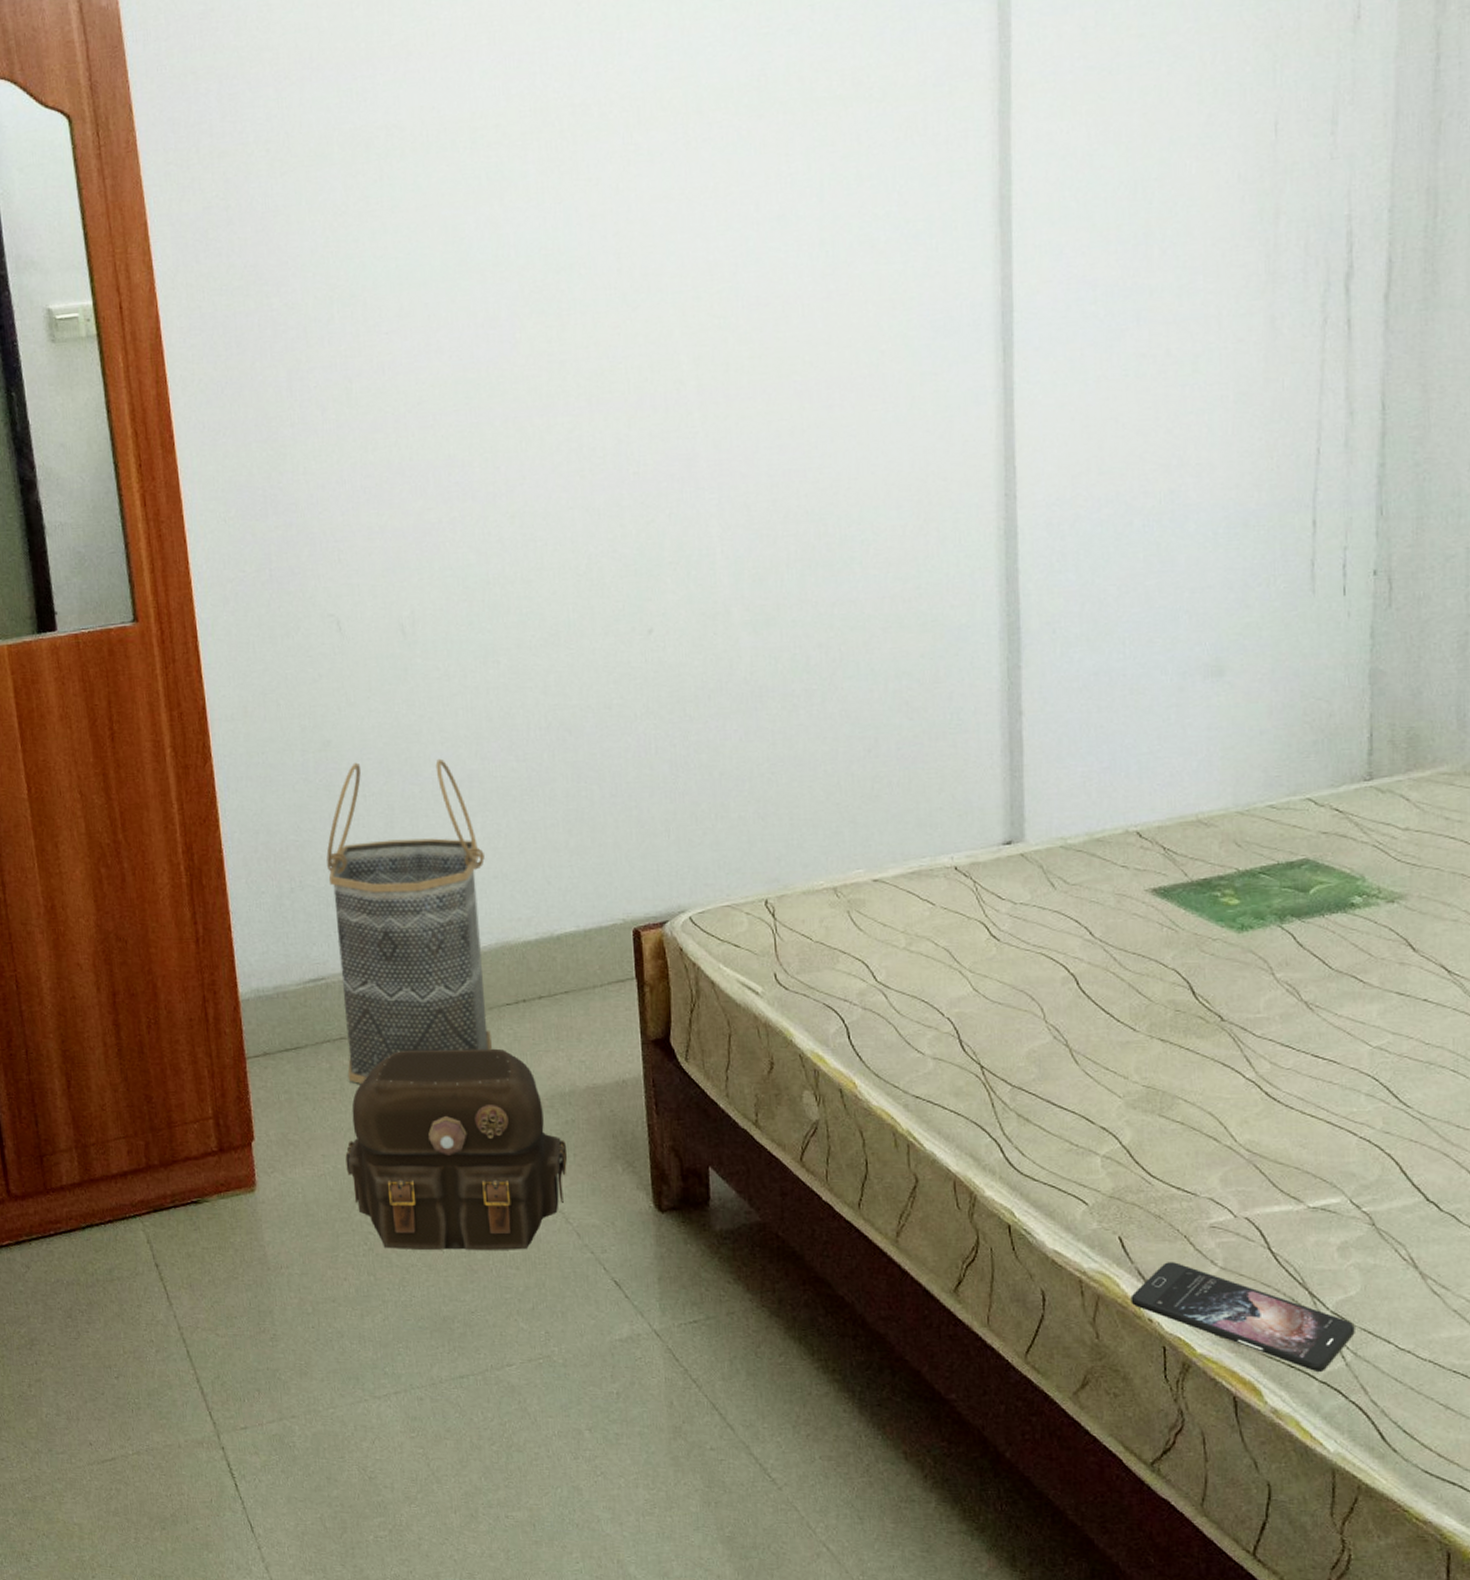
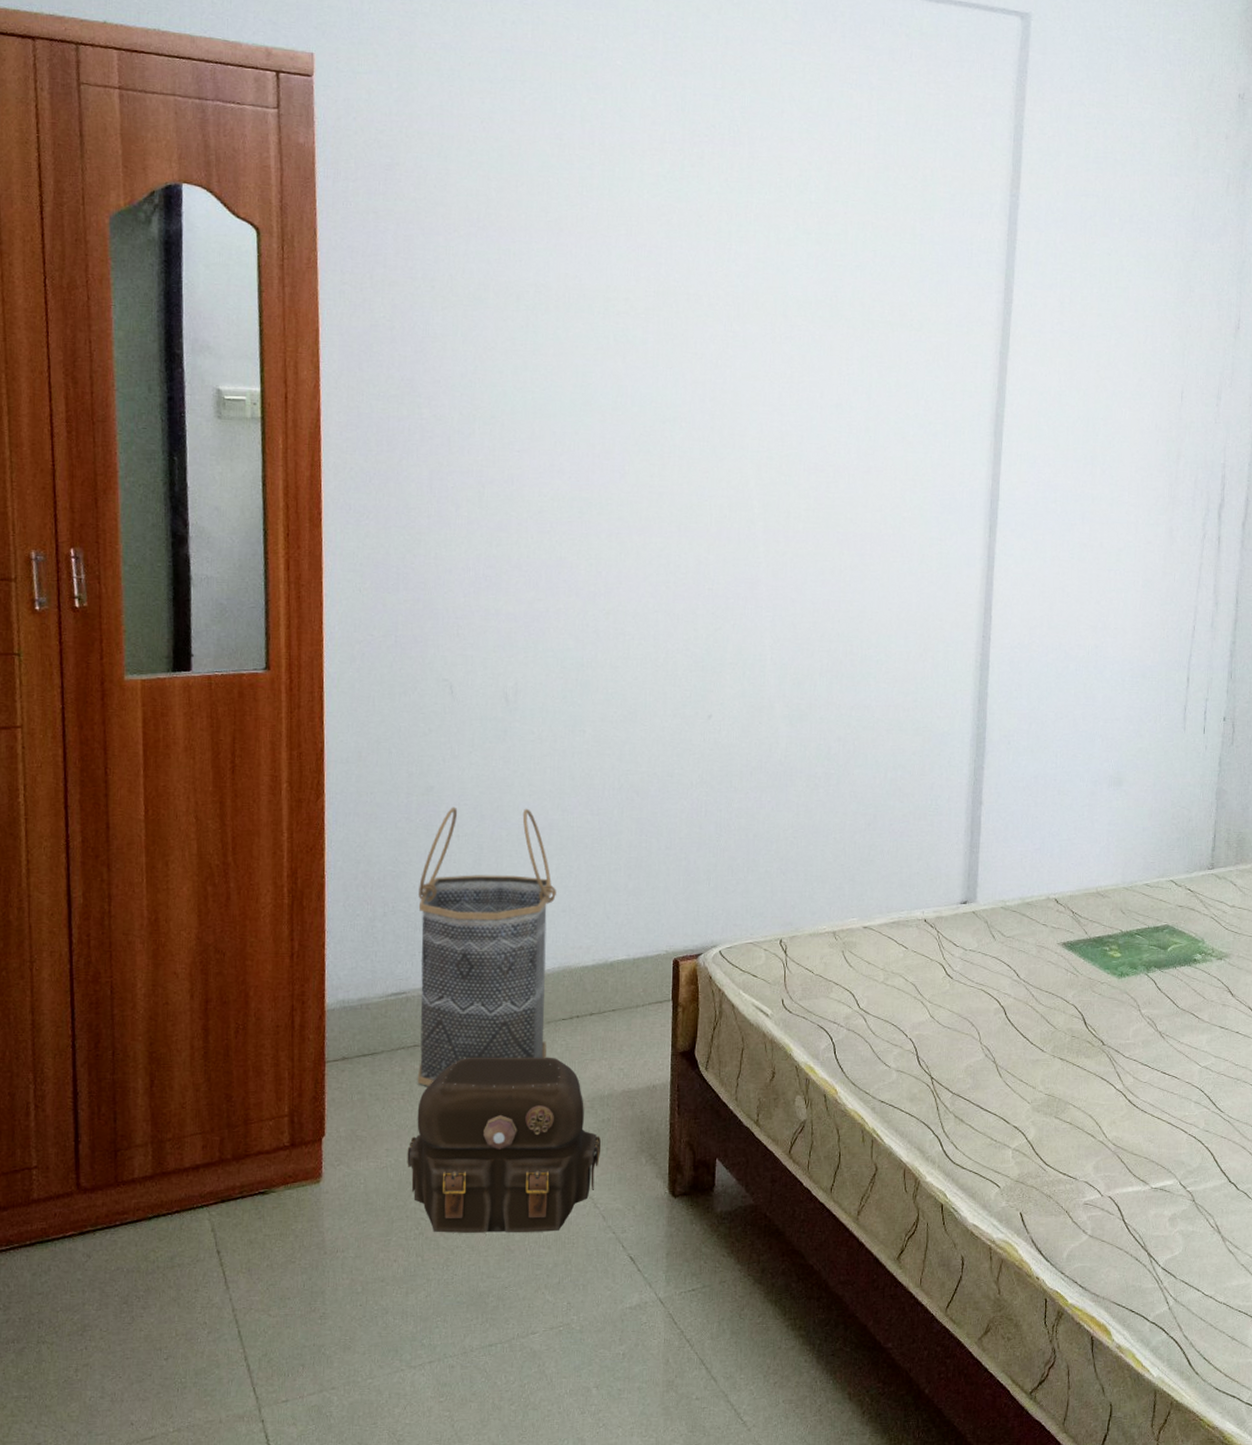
smartphone: present [1130,1262,1355,1371] -> none [1025,1232,1177,1314]

